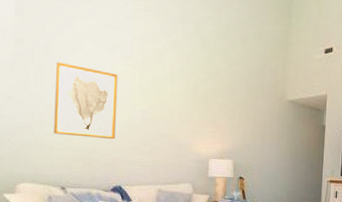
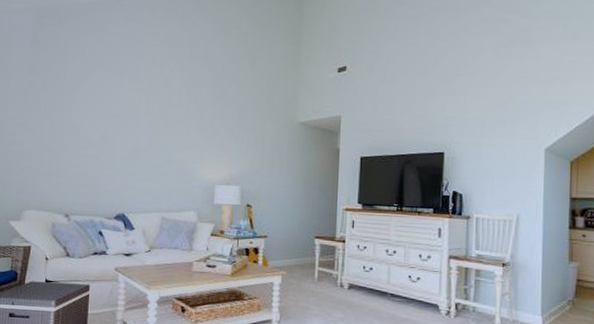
wall art: present [54,62,118,140] -> none [60,89,125,166]

